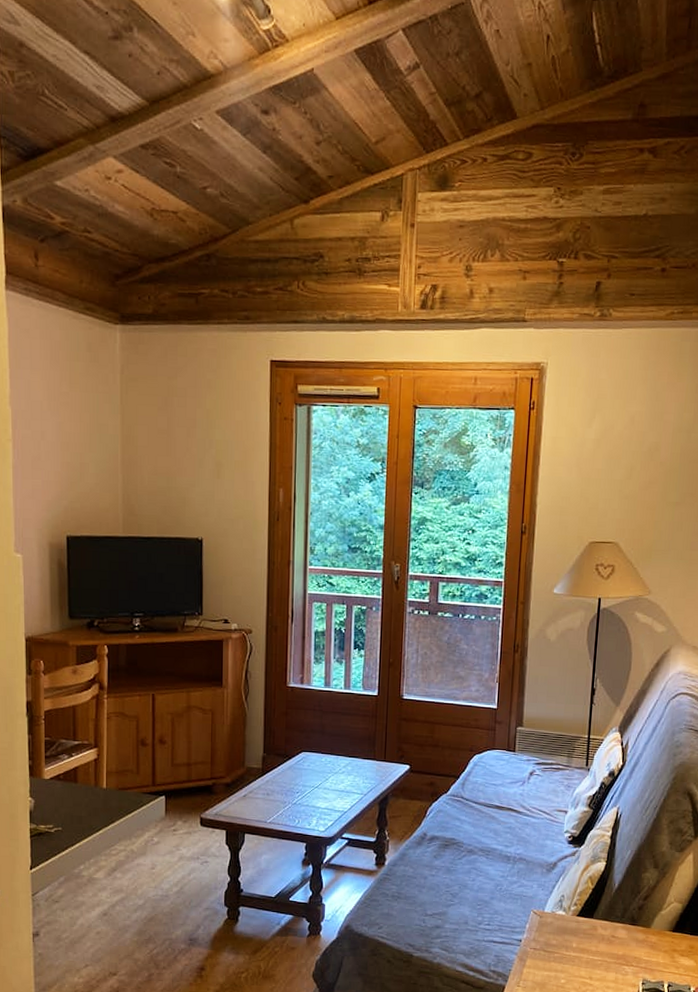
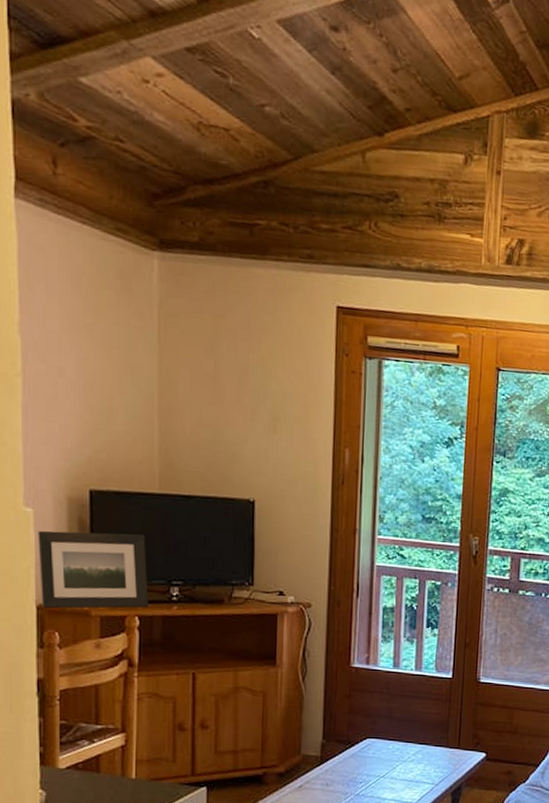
picture frame: none [26,572,115,641] -> present [38,530,148,609]

